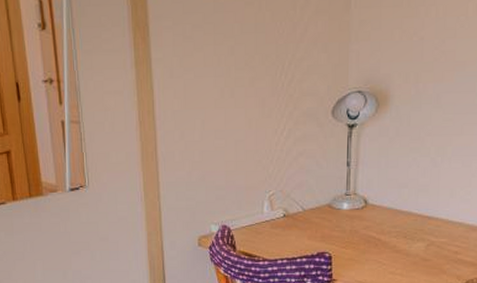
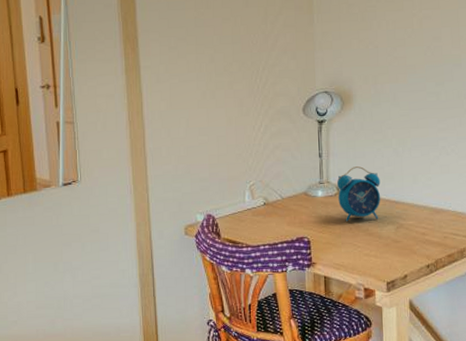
alarm clock: none [364,177,413,237] -> present [336,166,381,222]

